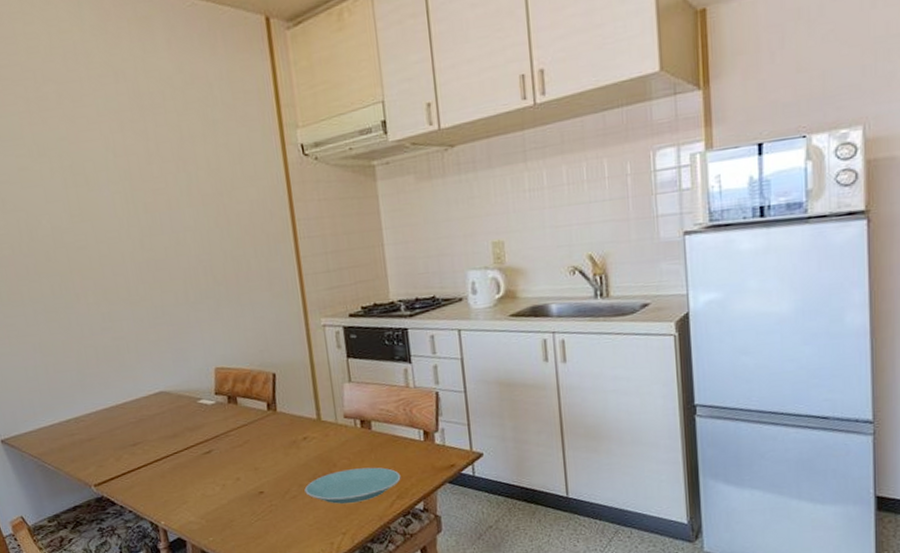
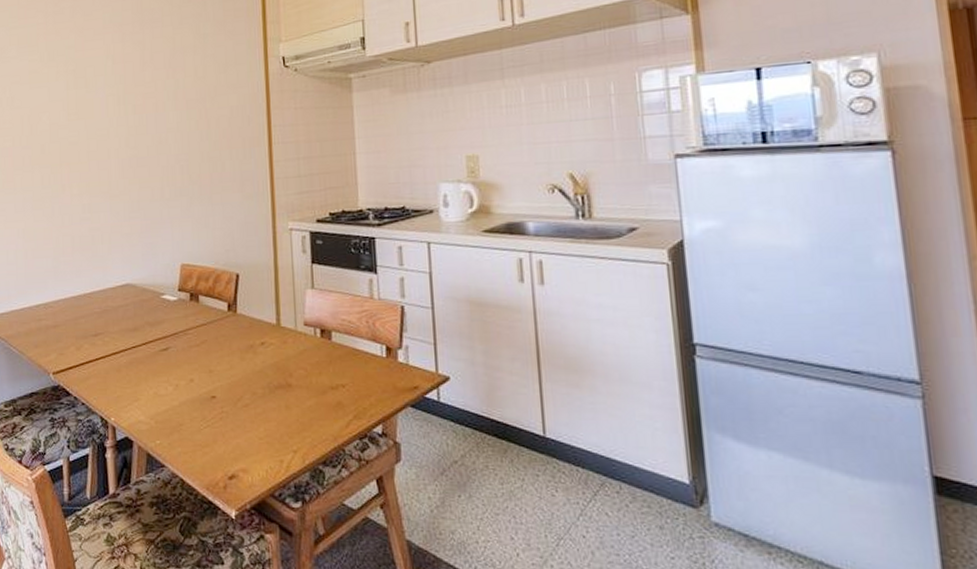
plate: present [304,467,401,504] -> none [257,381,360,419]

